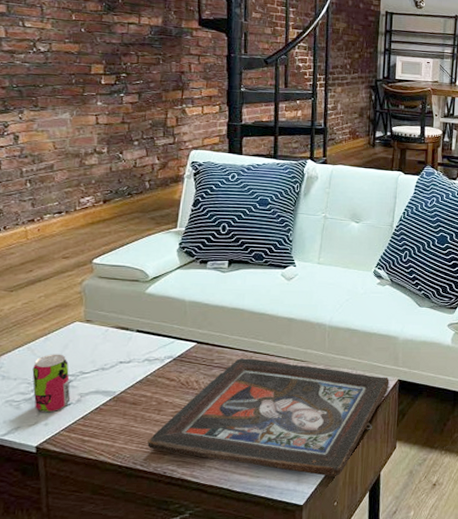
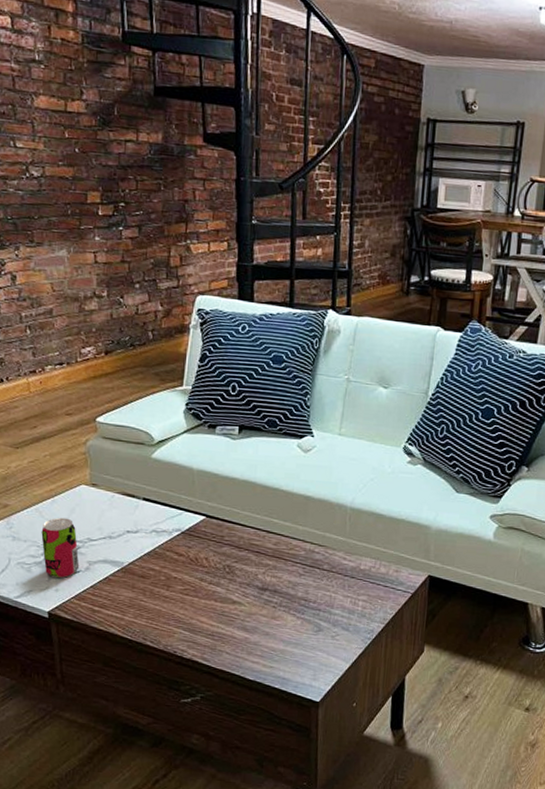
religious icon: present [147,358,390,477] -> none [157,537,419,676]

